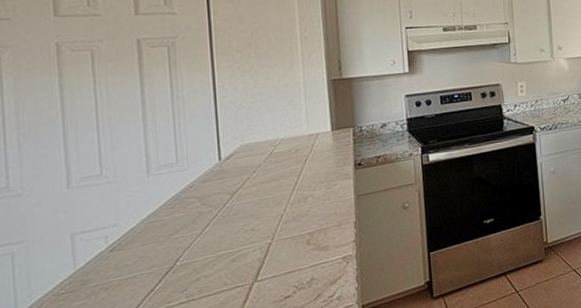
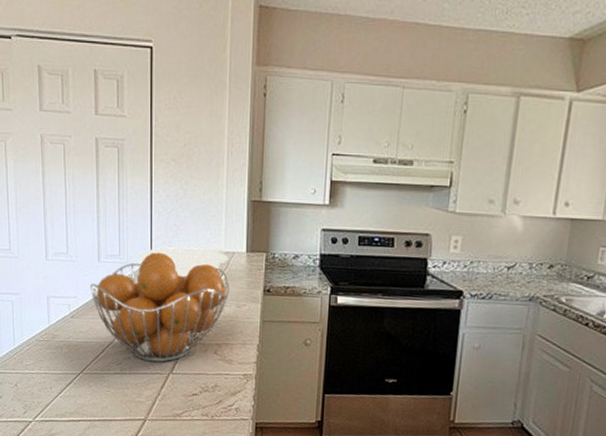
fruit basket: none [136,149,317,277] -> present [89,252,229,363]
mixing bowl: none [200,135,313,171] -> present [137,247,229,277]

